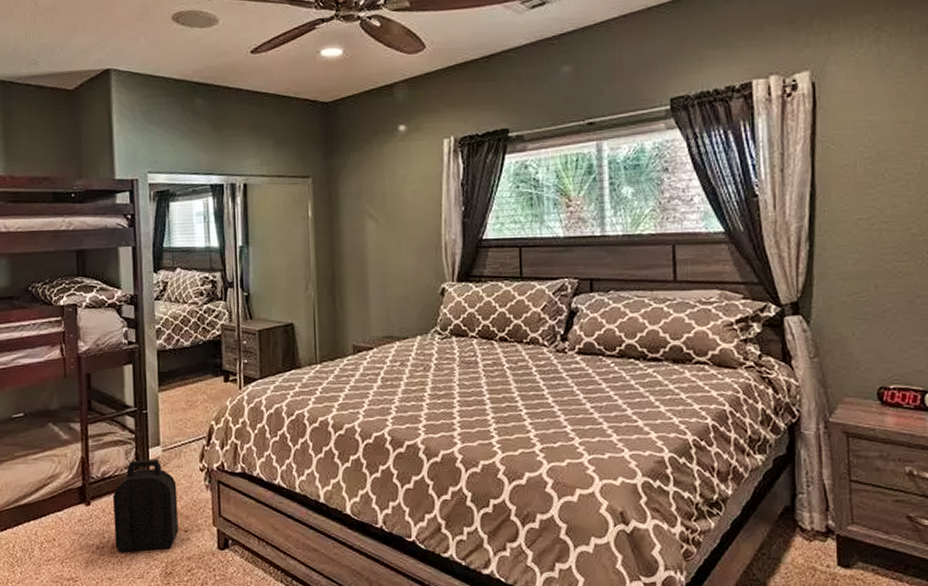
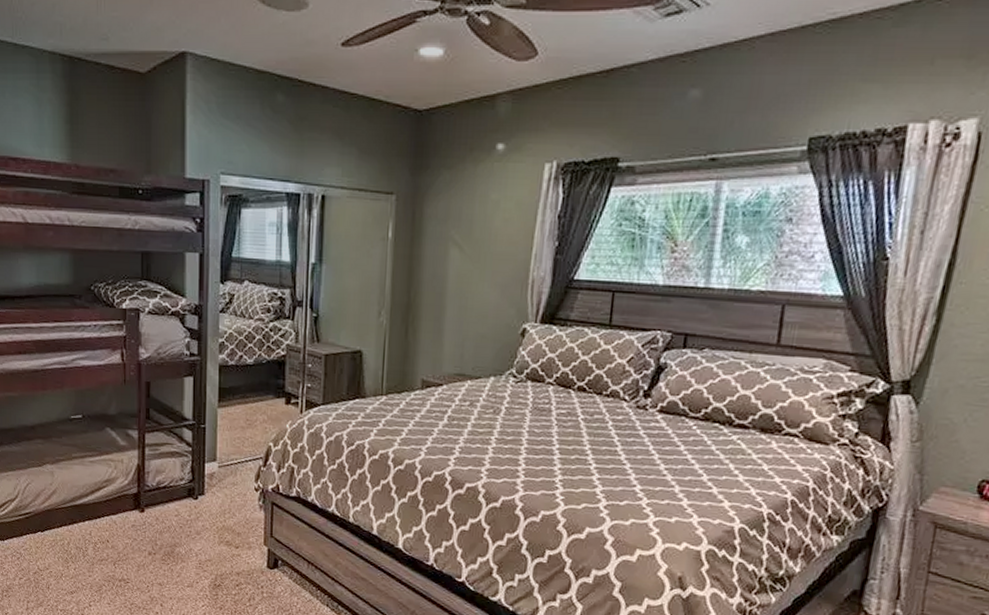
backpack: present [113,458,179,552] -> none [167,473,231,563]

